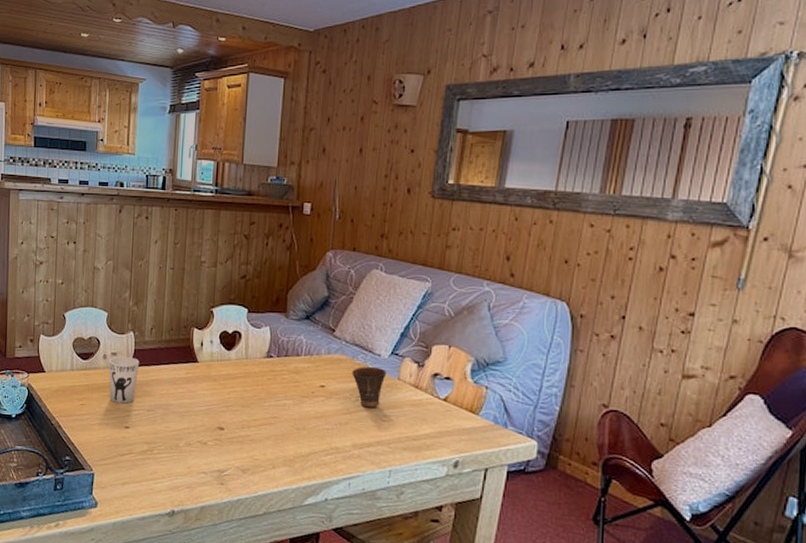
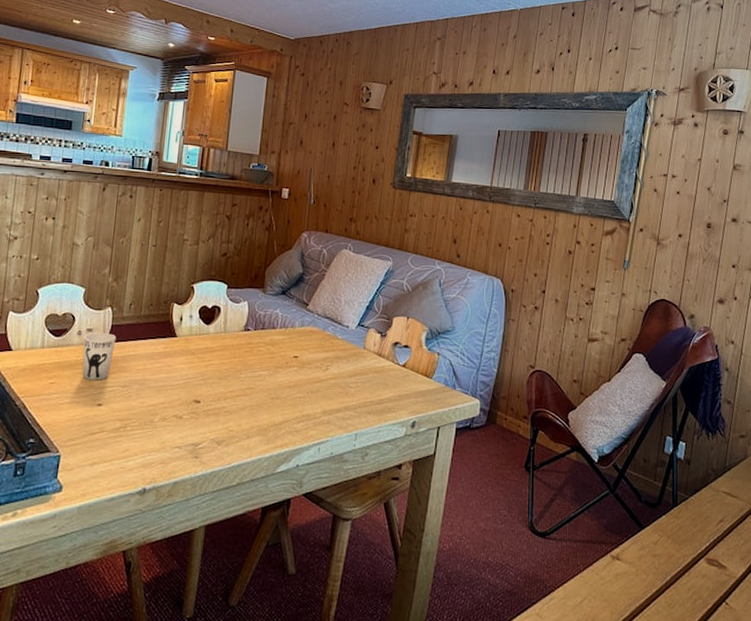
cup: present [352,367,387,408] -> none [323,338,354,376]

